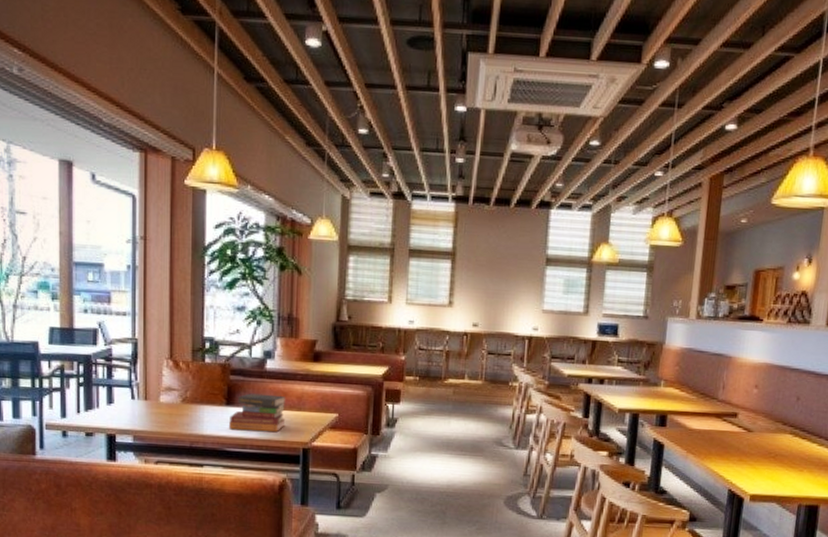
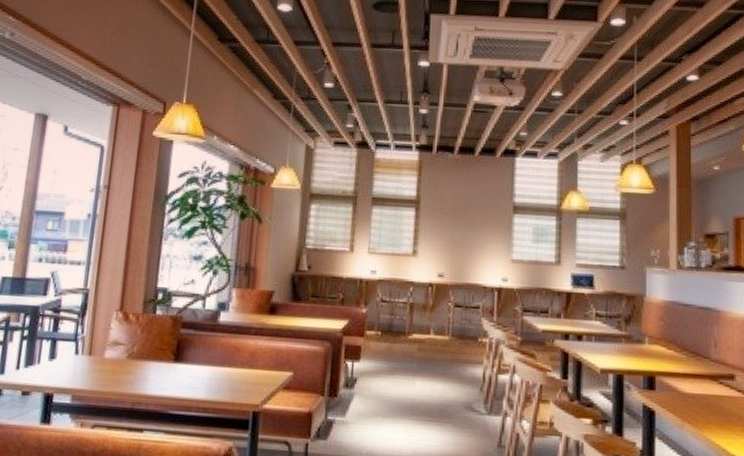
books: present [228,393,286,433] -> none [174,348,237,393]

